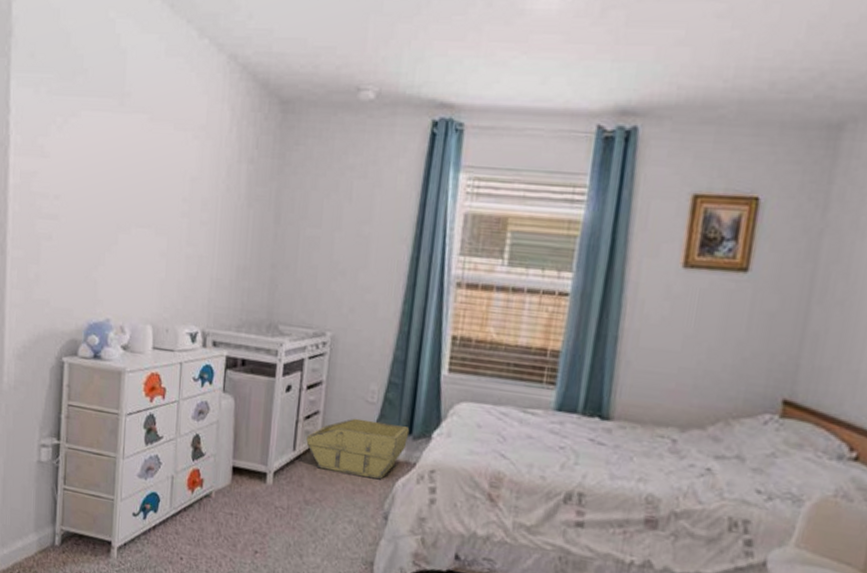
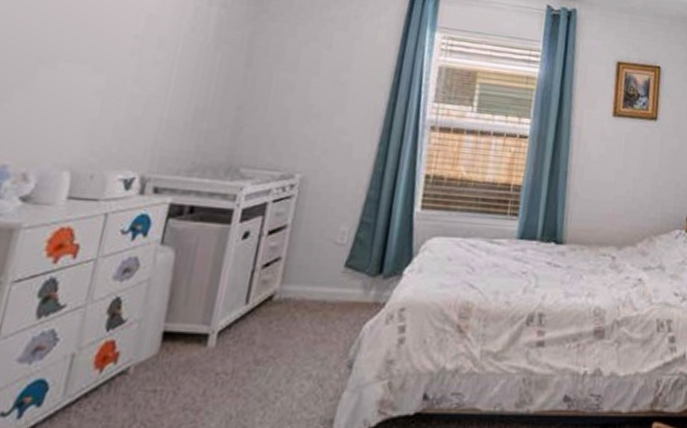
storage bin: present [306,418,410,480] -> none [262,261,381,325]

